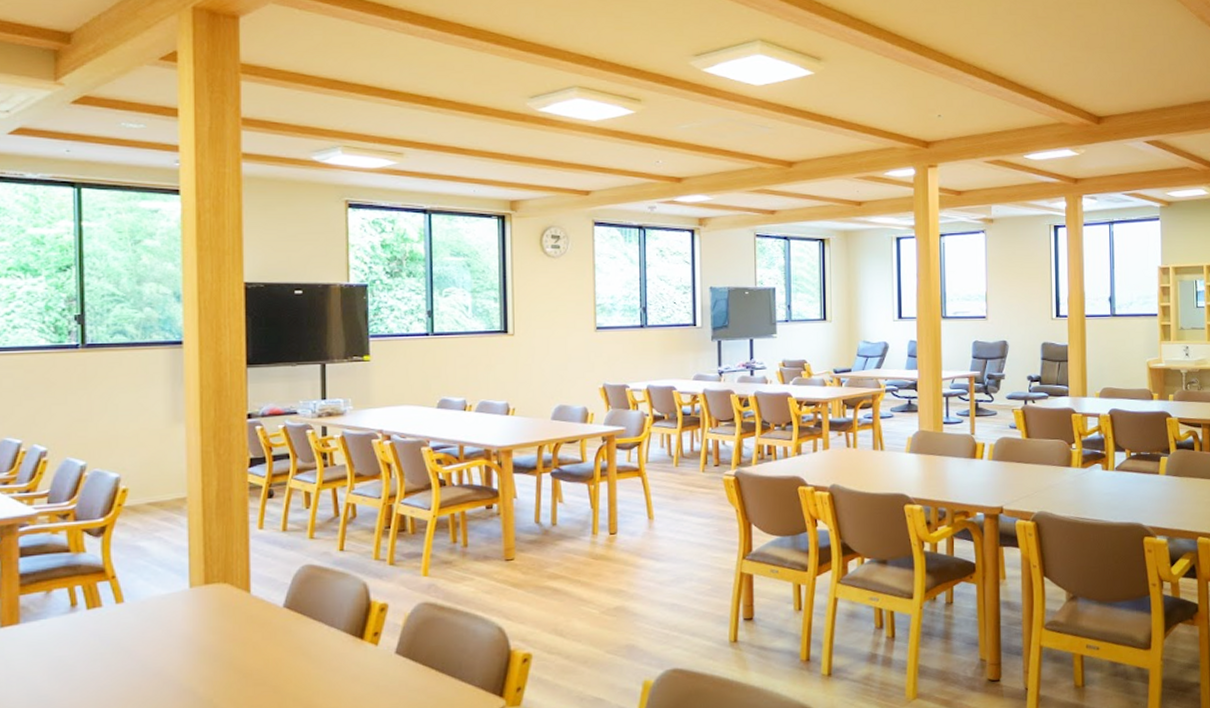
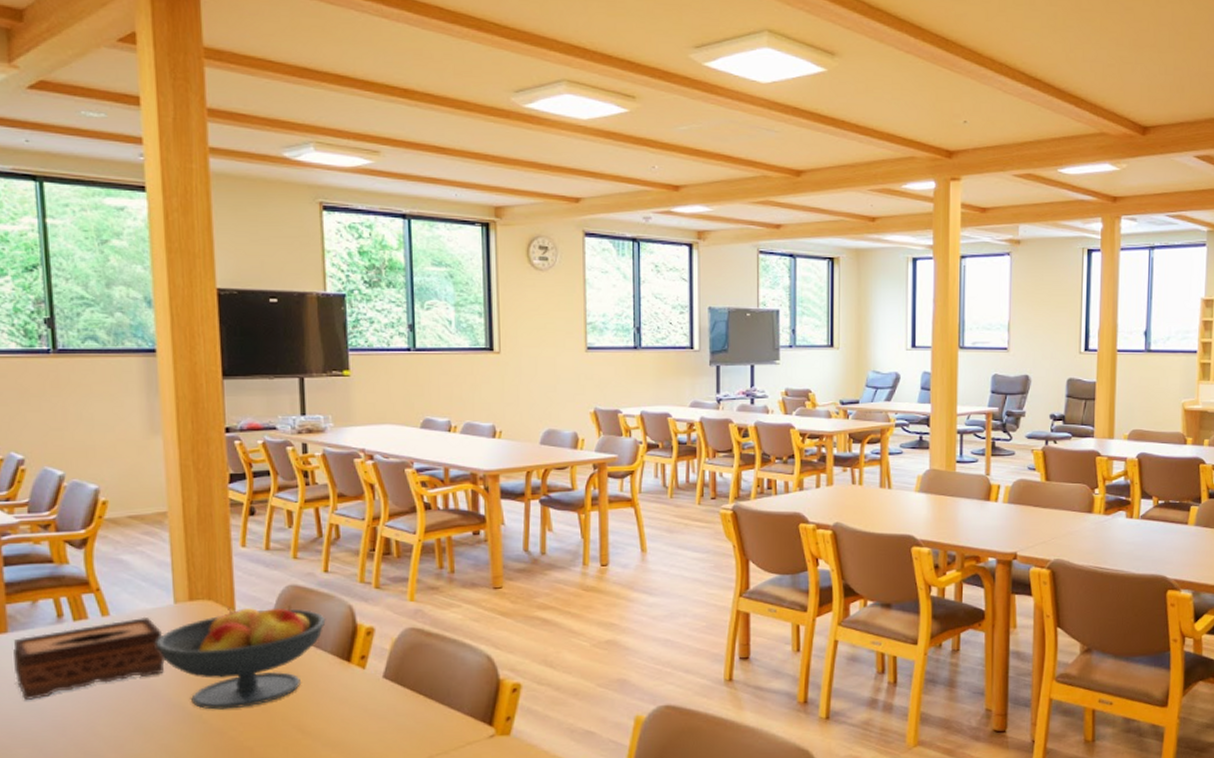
tissue box: none [24,602,177,692] -> present [13,616,165,700]
fruit bowl: none [169,584,340,694] -> present [156,604,326,710]

